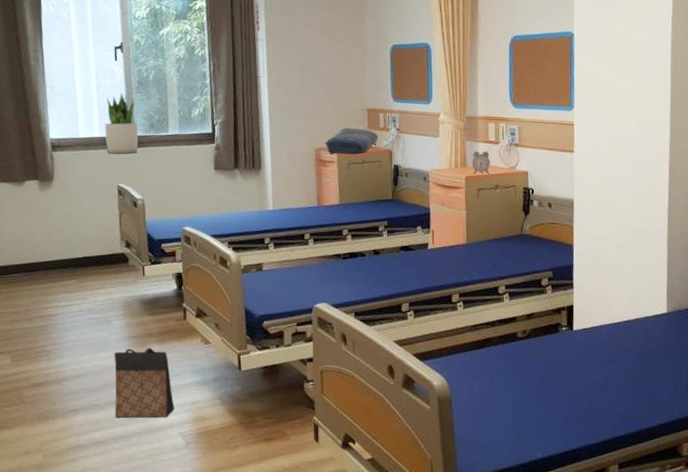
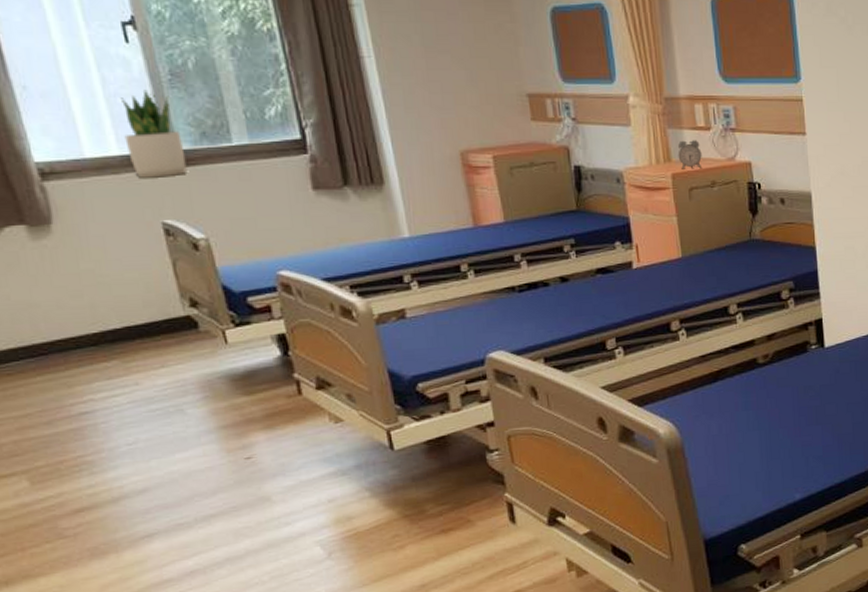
bag: present [114,347,175,418] -> none [197,437,303,536]
towel: present [324,128,378,155] -> none [472,121,547,158]

